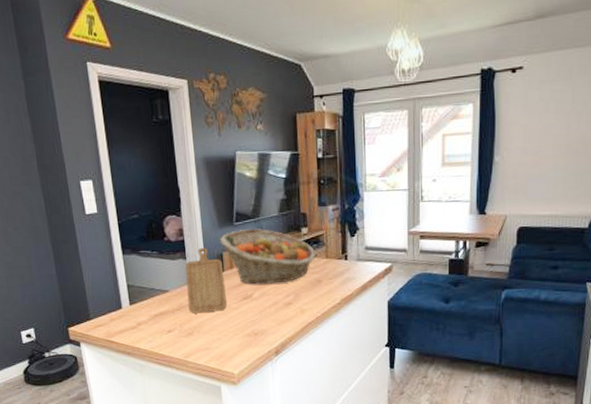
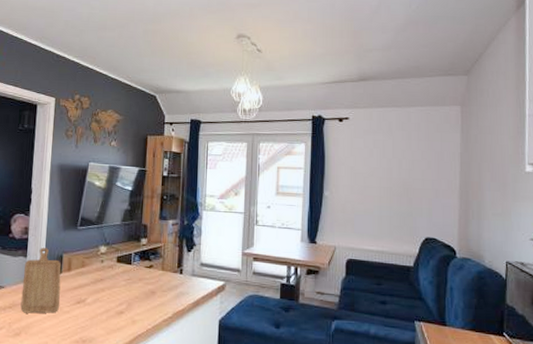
fruit basket: present [220,229,317,284] -> none [62,234,153,291]

